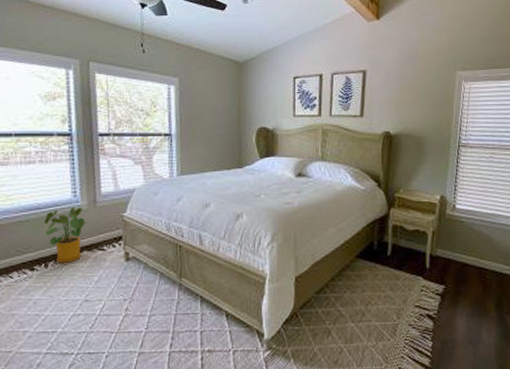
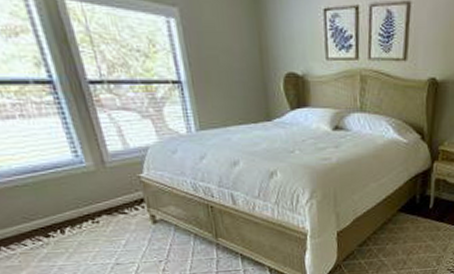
house plant: present [43,207,87,263] -> none [45,169,101,228]

